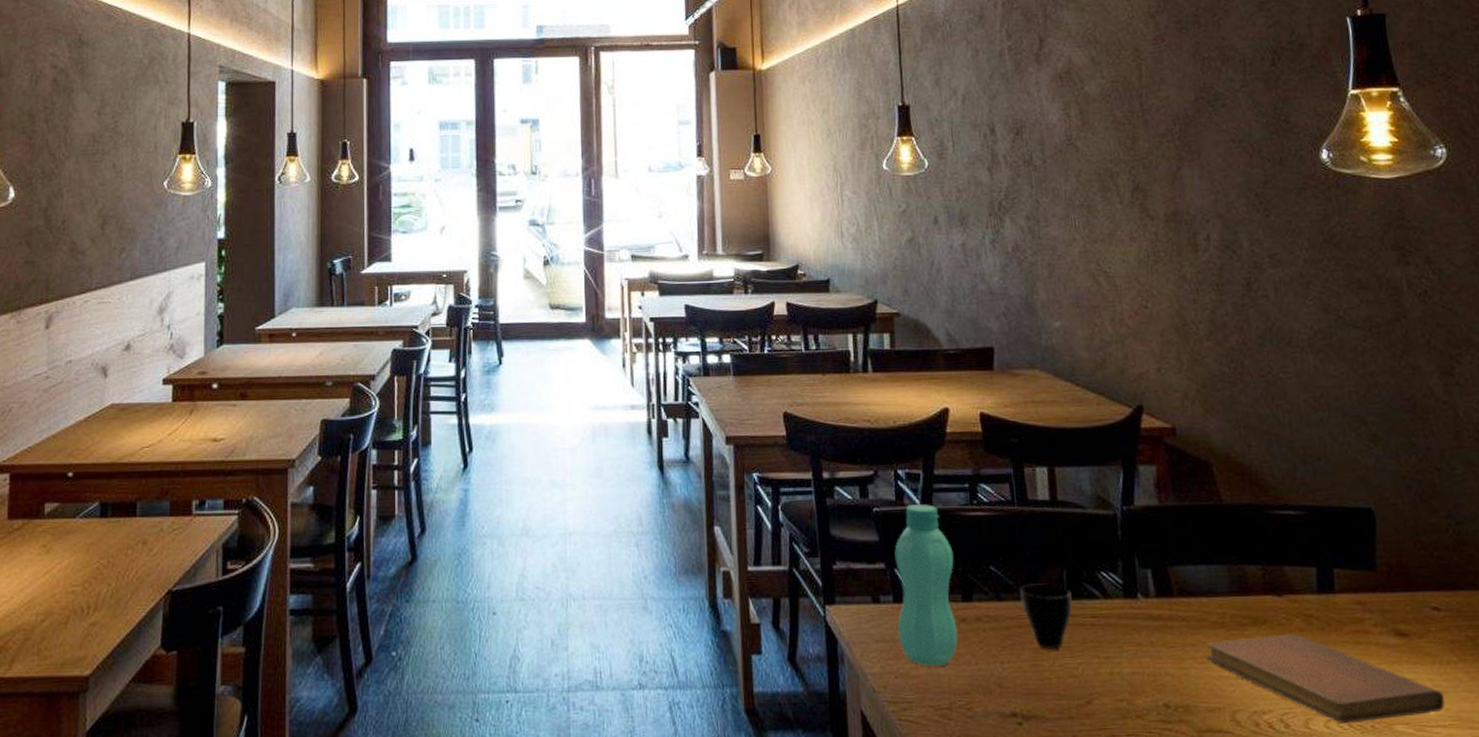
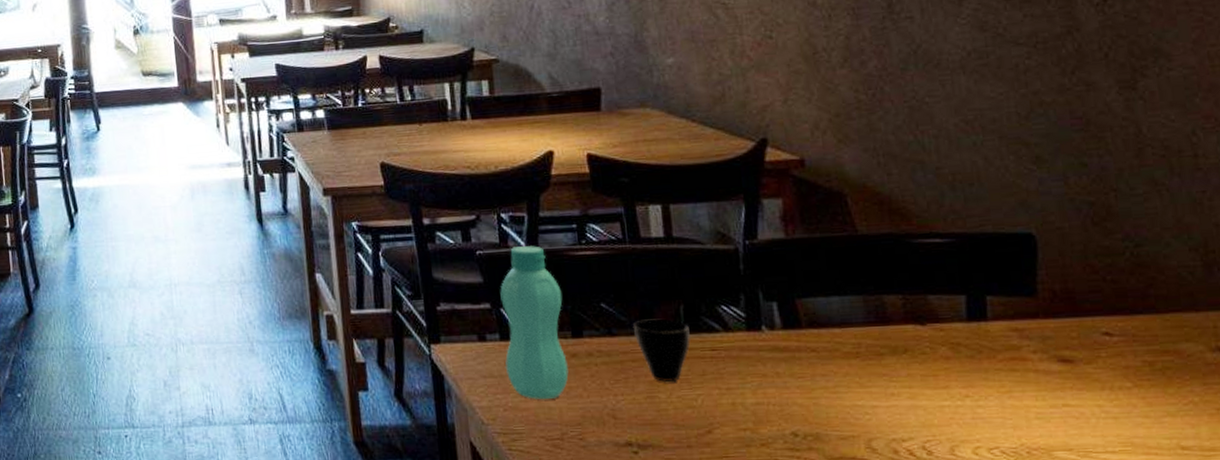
notebook: present [1206,634,1445,724] -> none [839,362,1115,451]

